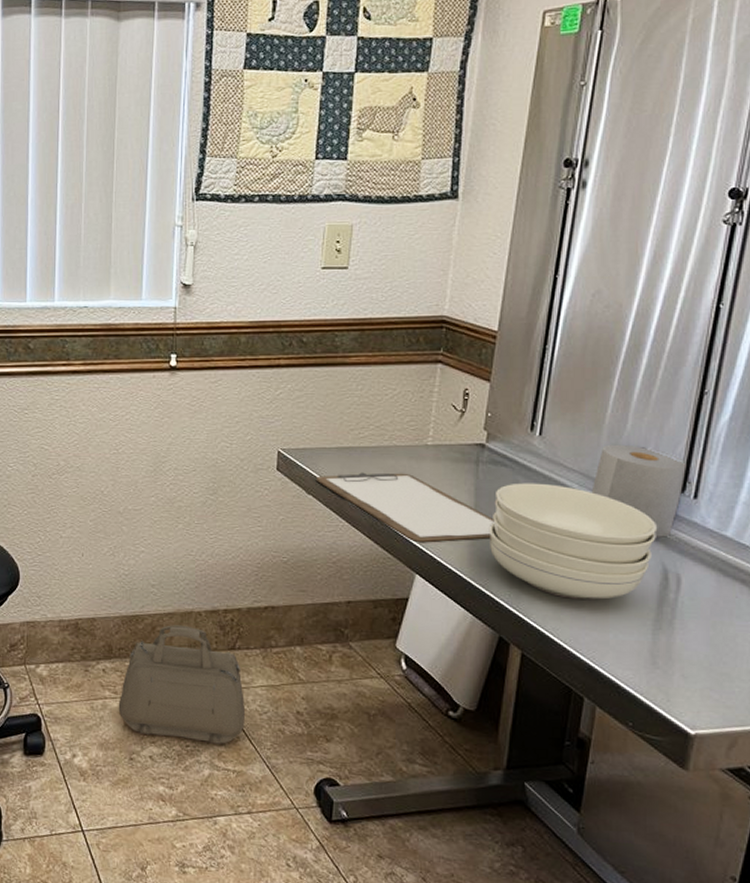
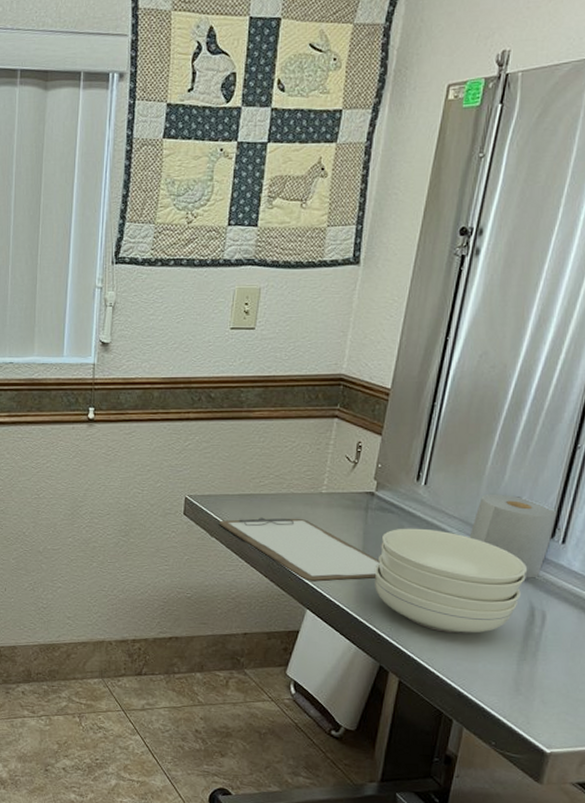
handbag: present [118,625,245,744] -> none [35,652,149,758]

